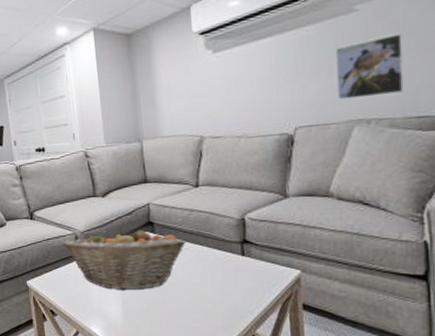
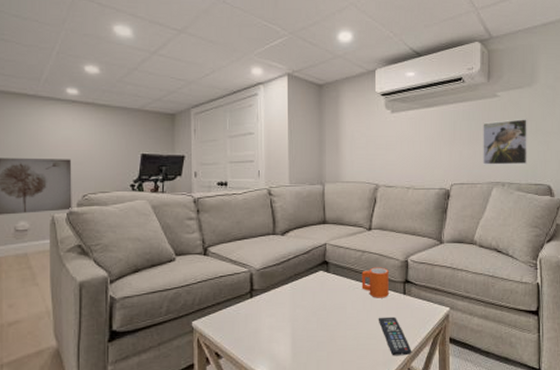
fruit basket: present [62,228,186,291] -> none [235,266,357,330]
mug: none [191,226,224,260] -> present [361,267,389,298]
remote control: none [213,279,256,322] -> present [378,316,412,356]

